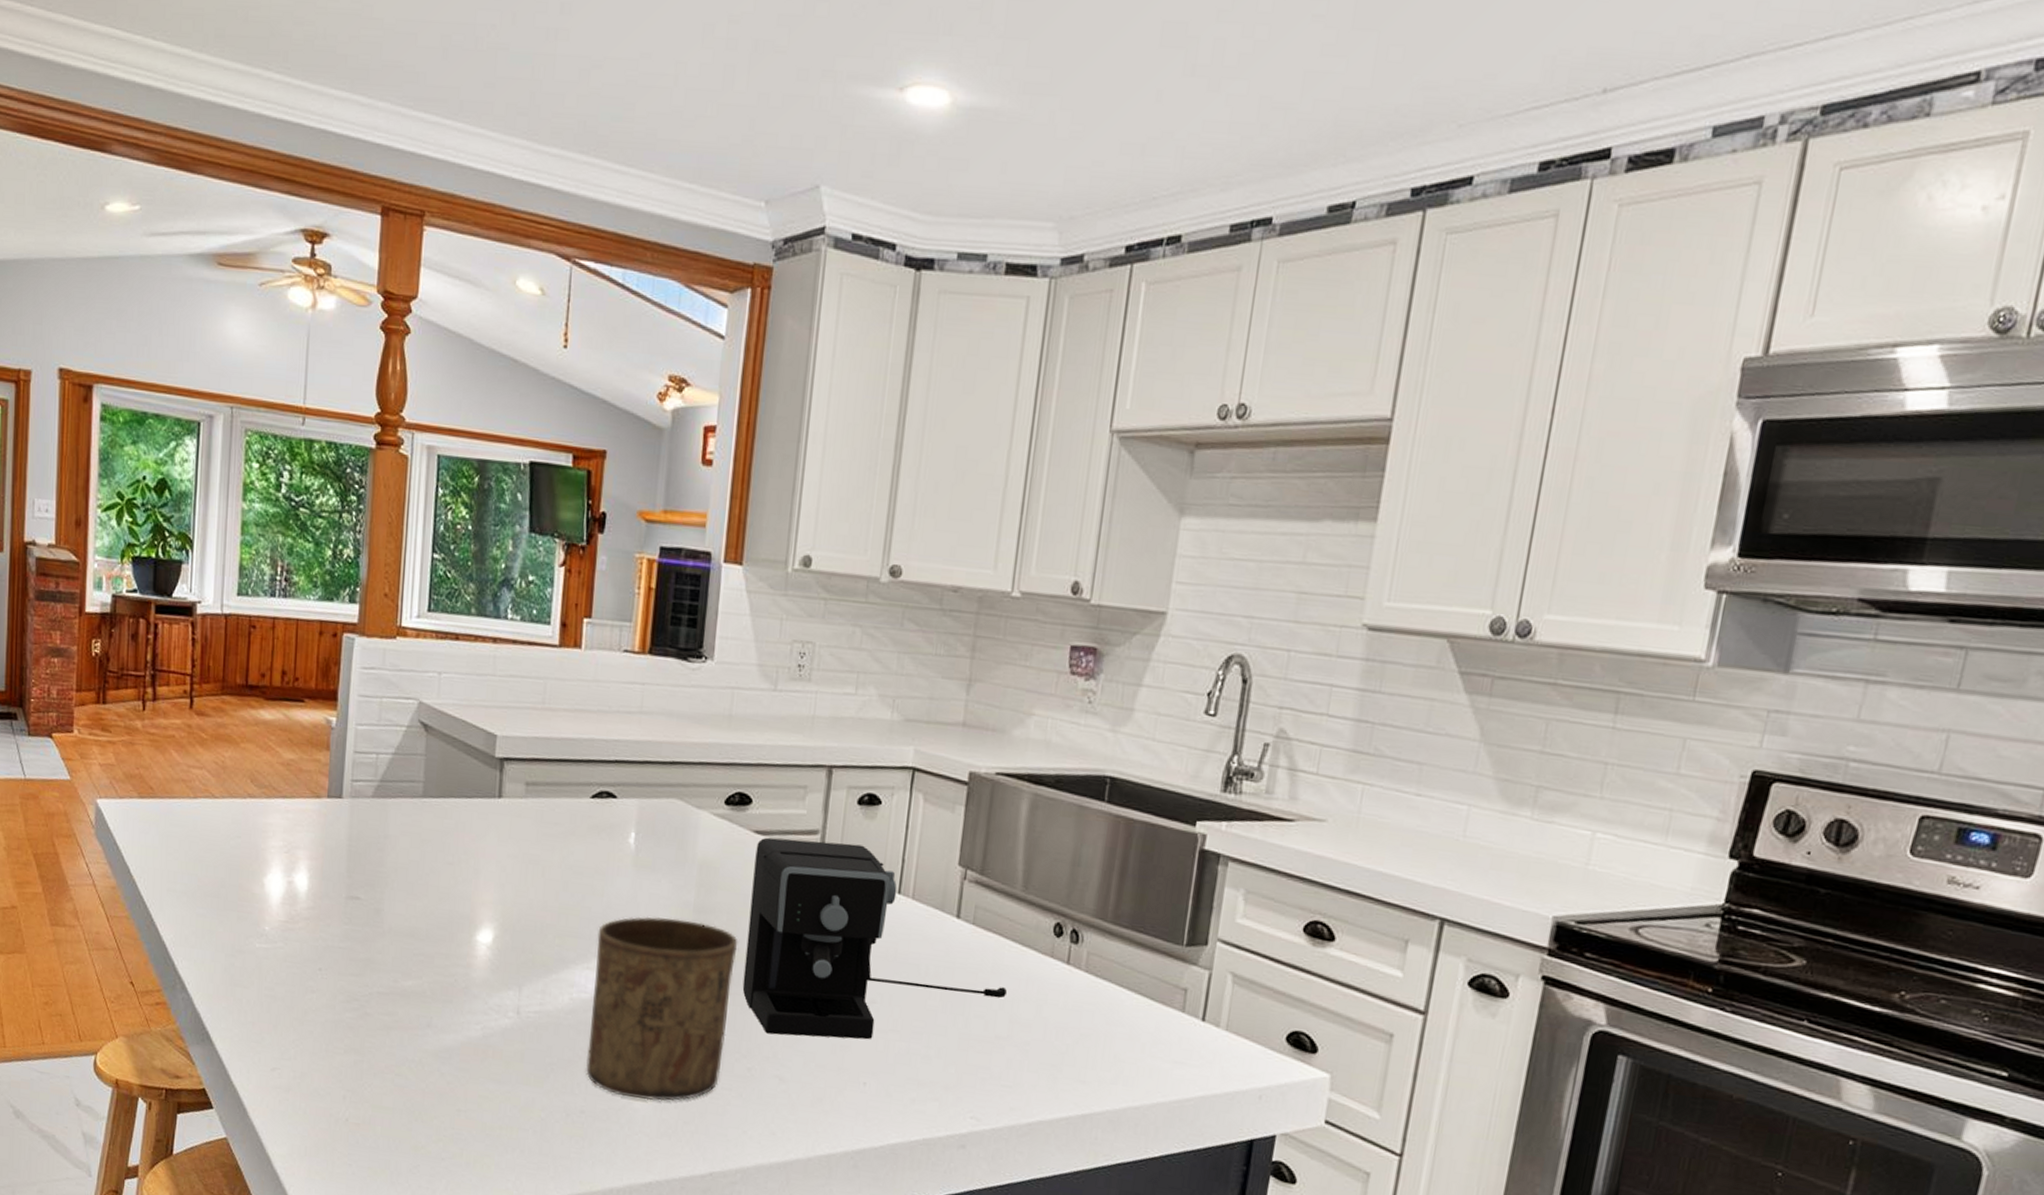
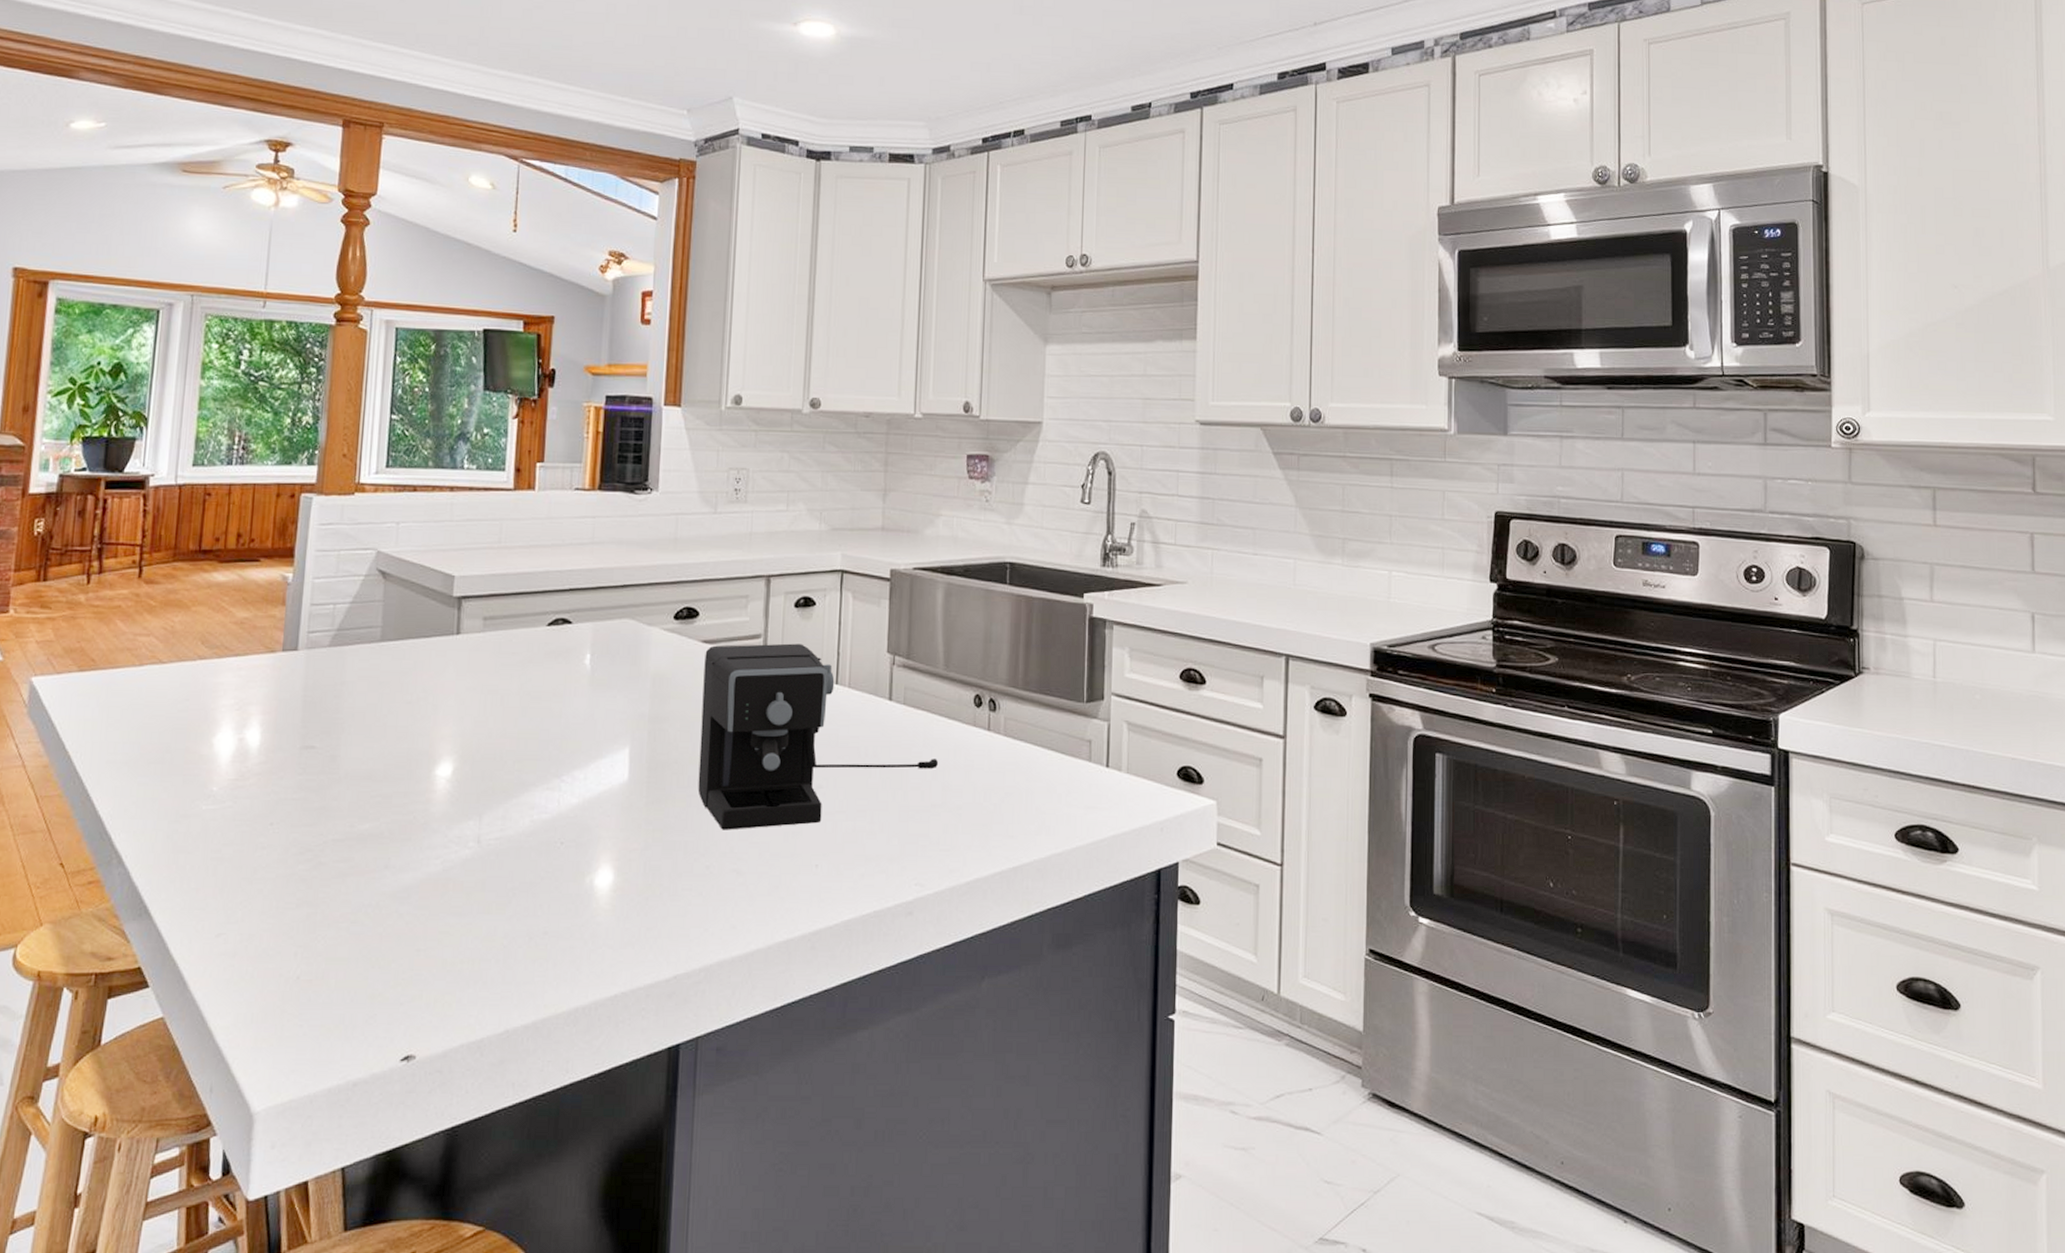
cup: present [586,916,738,1101] -> none [548,731,692,912]

